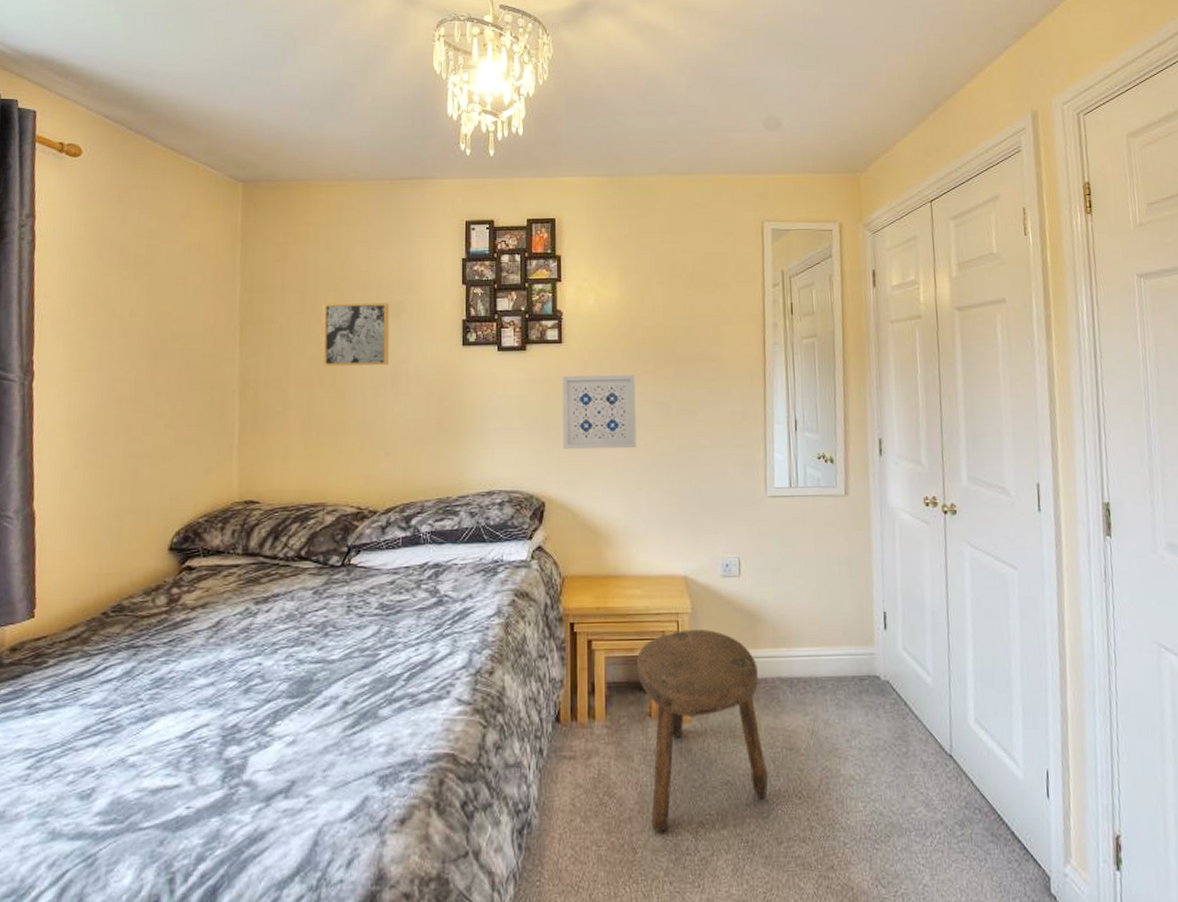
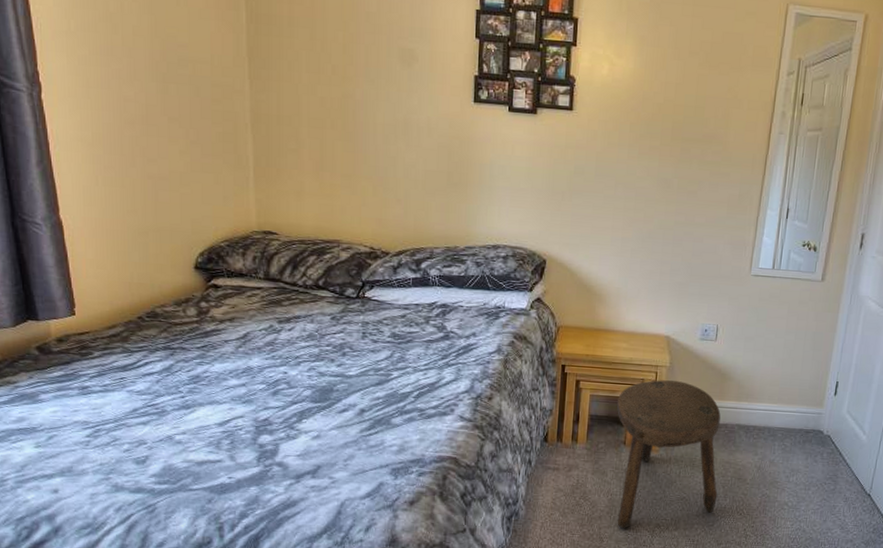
wall art: present [323,302,390,367] -> none [333,44,401,115]
wall art: present [562,375,636,449] -> none [566,143,641,219]

